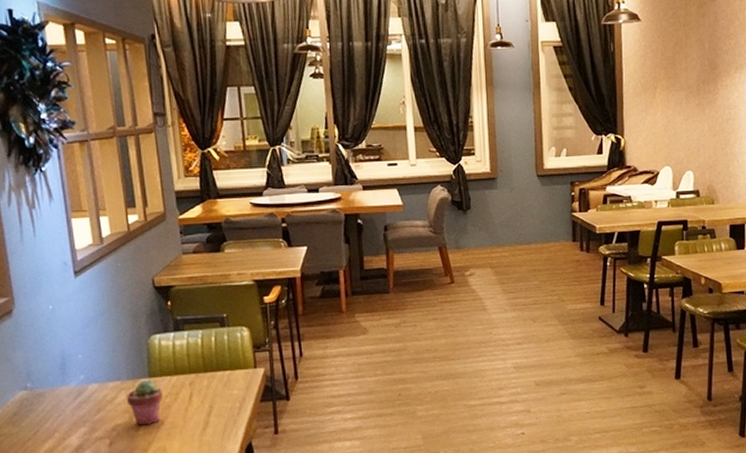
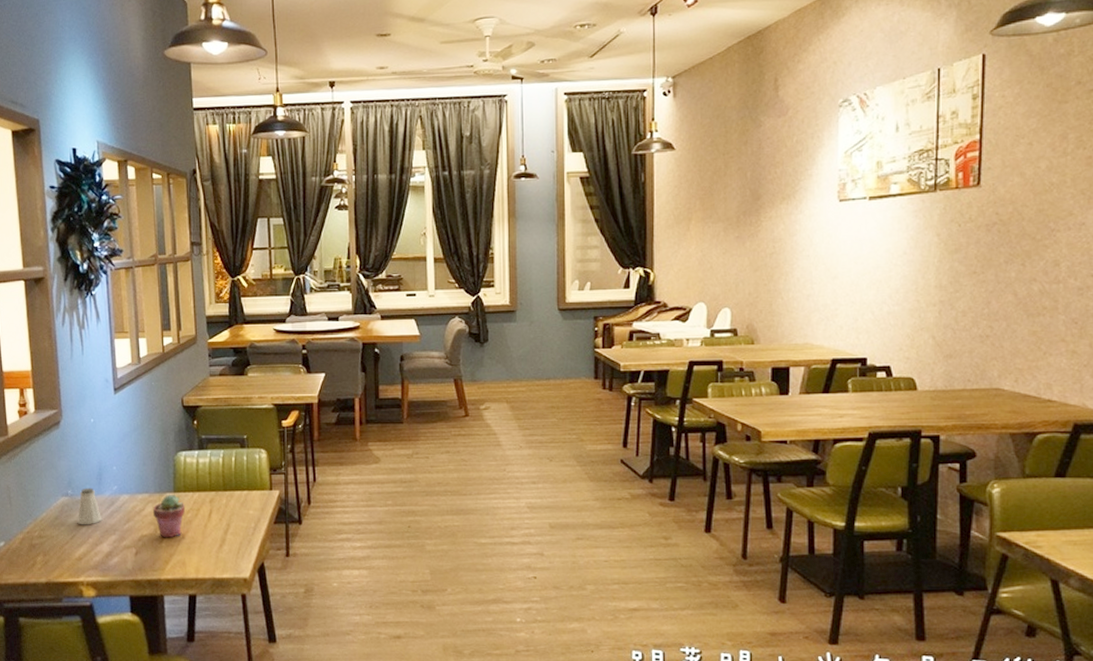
saltshaker: none [39,379,69,420] -> present [77,487,103,525]

